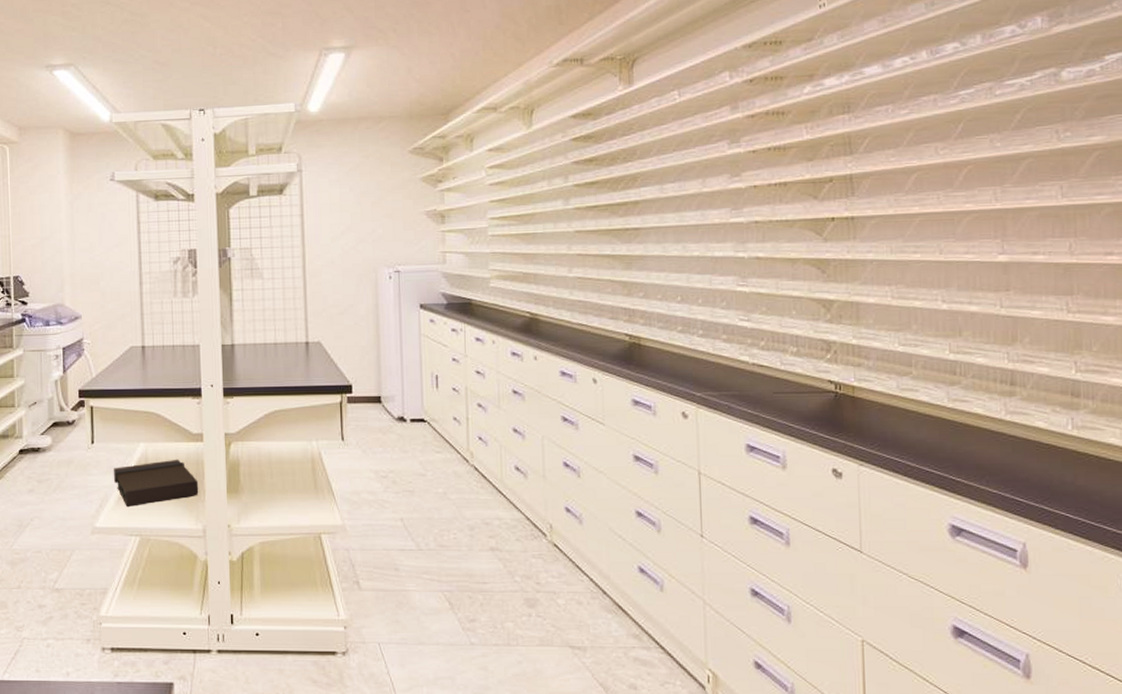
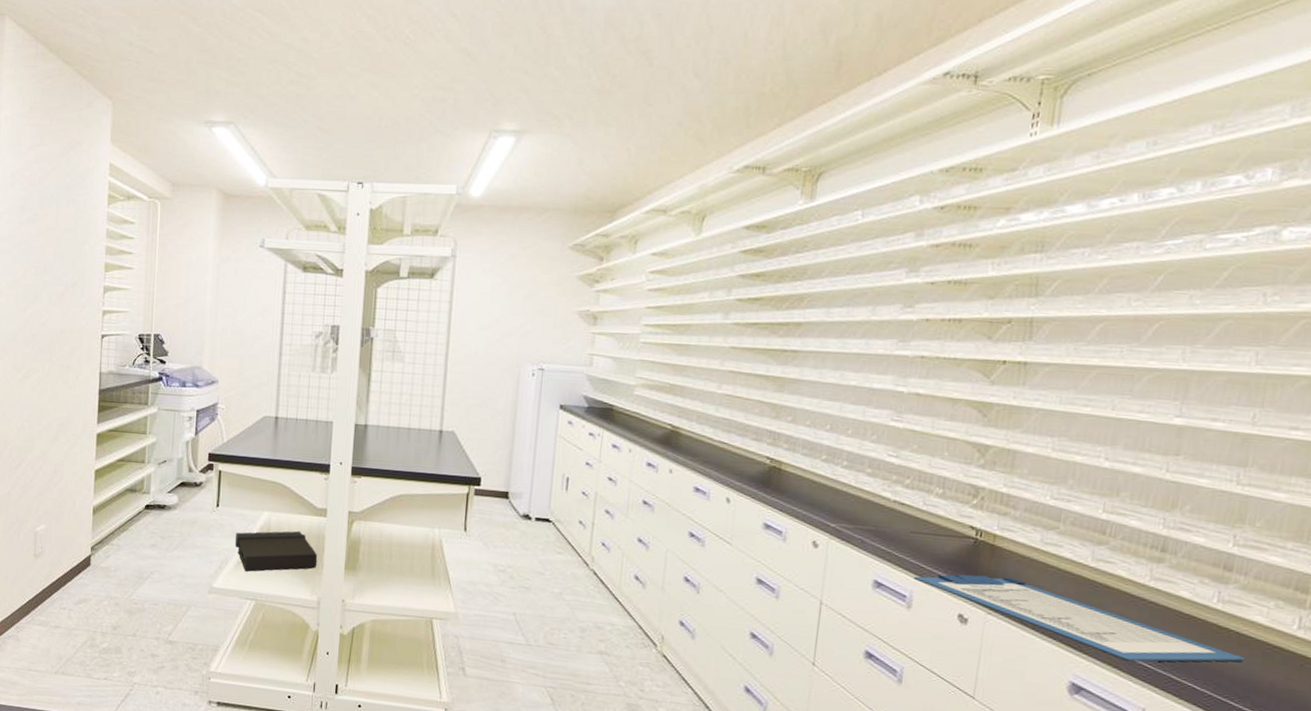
clipboard: none [783,427,1110,498] -> present [913,574,1246,662]

